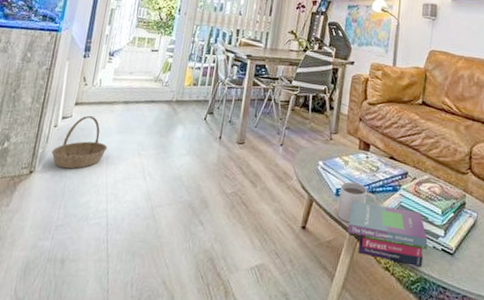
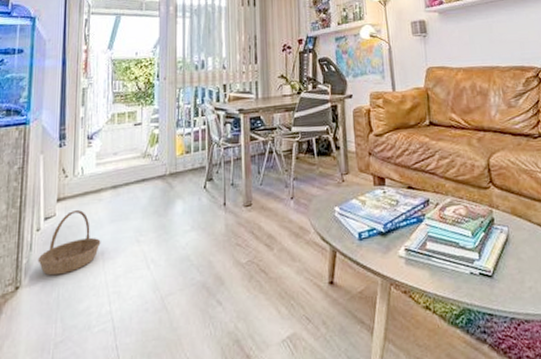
mug: present [337,181,378,223] -> none [362,221,404,267]
books: present [347,201,428,267] -> none [377,239,465,299]

